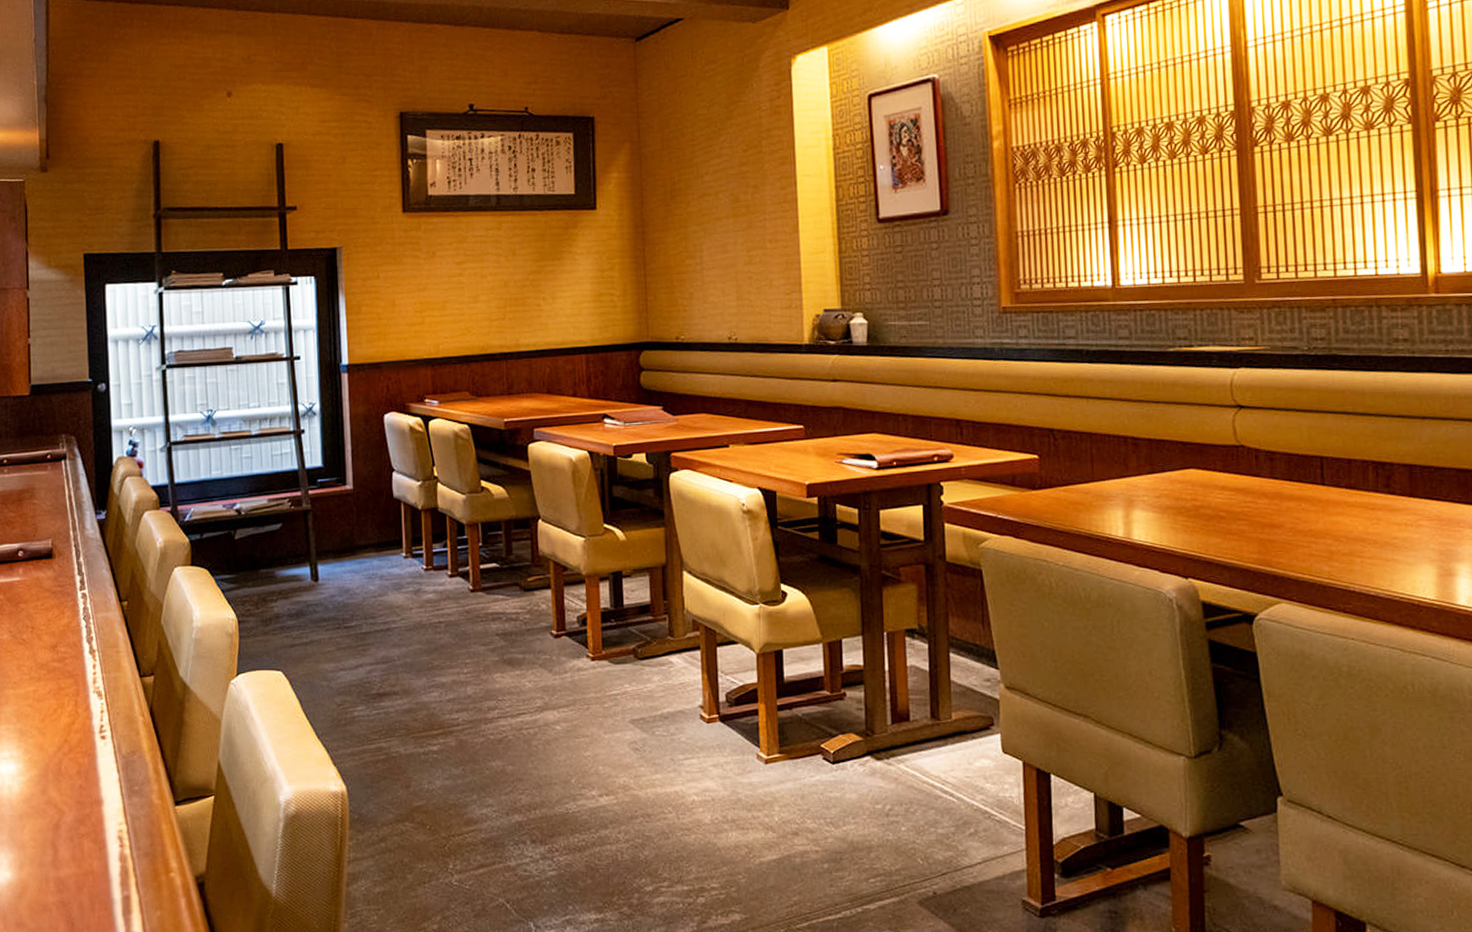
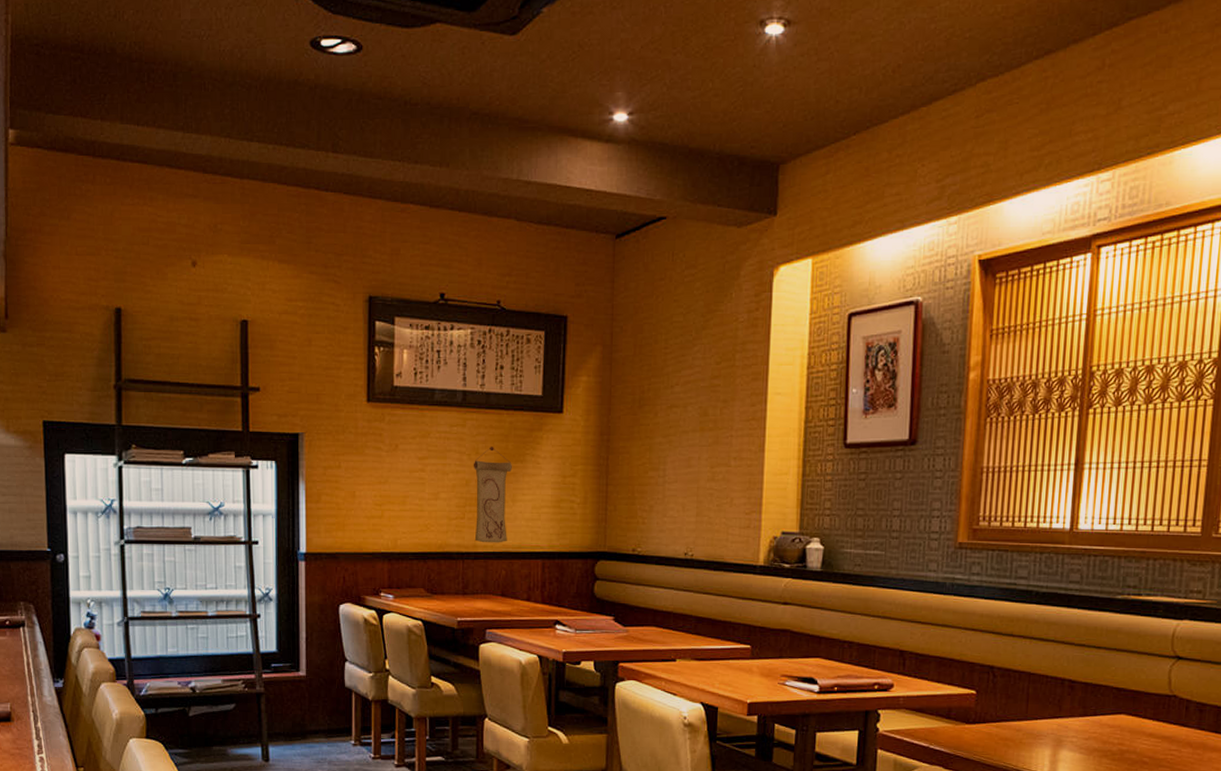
wall scroll: none [510,247,550,342] -> present [473,447,512,543]

